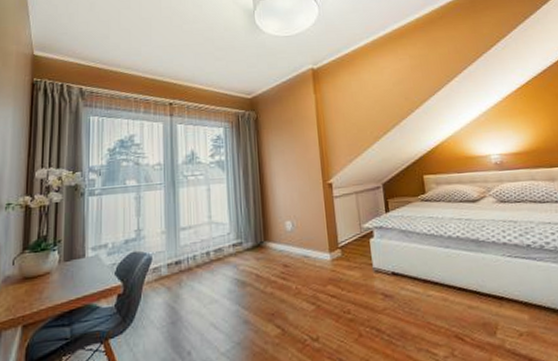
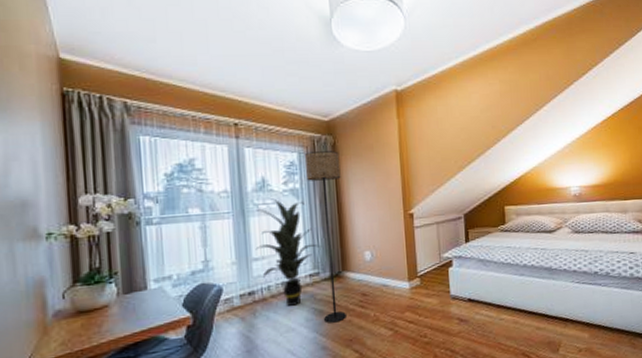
indoor plant: none [183,170,245,276] -> present [255,198,322,306]
floor lamp: none [230,125,268,296] -> present [305,151,346,323]

